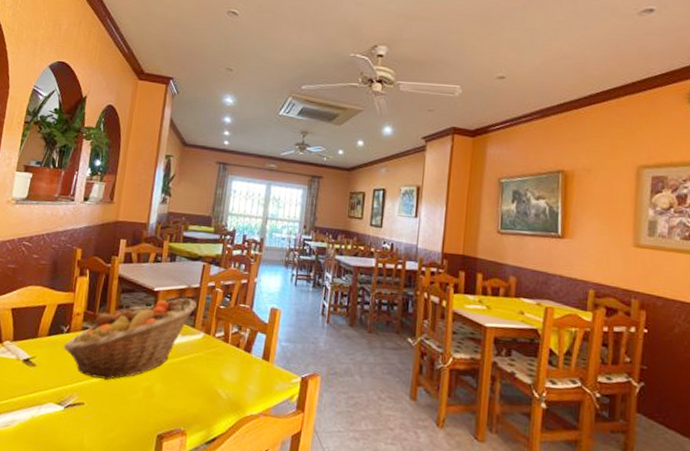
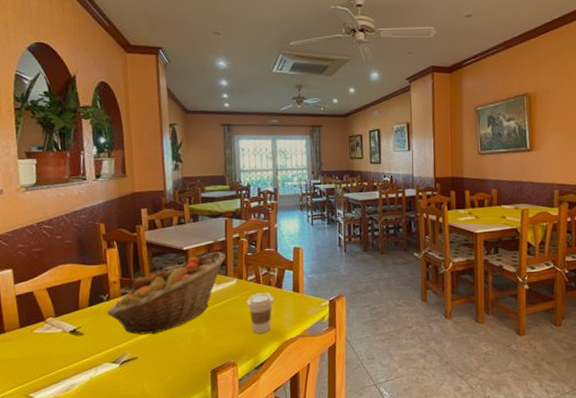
coffee cup: none [210,353,239,403] -> present [247,292,273,334]

